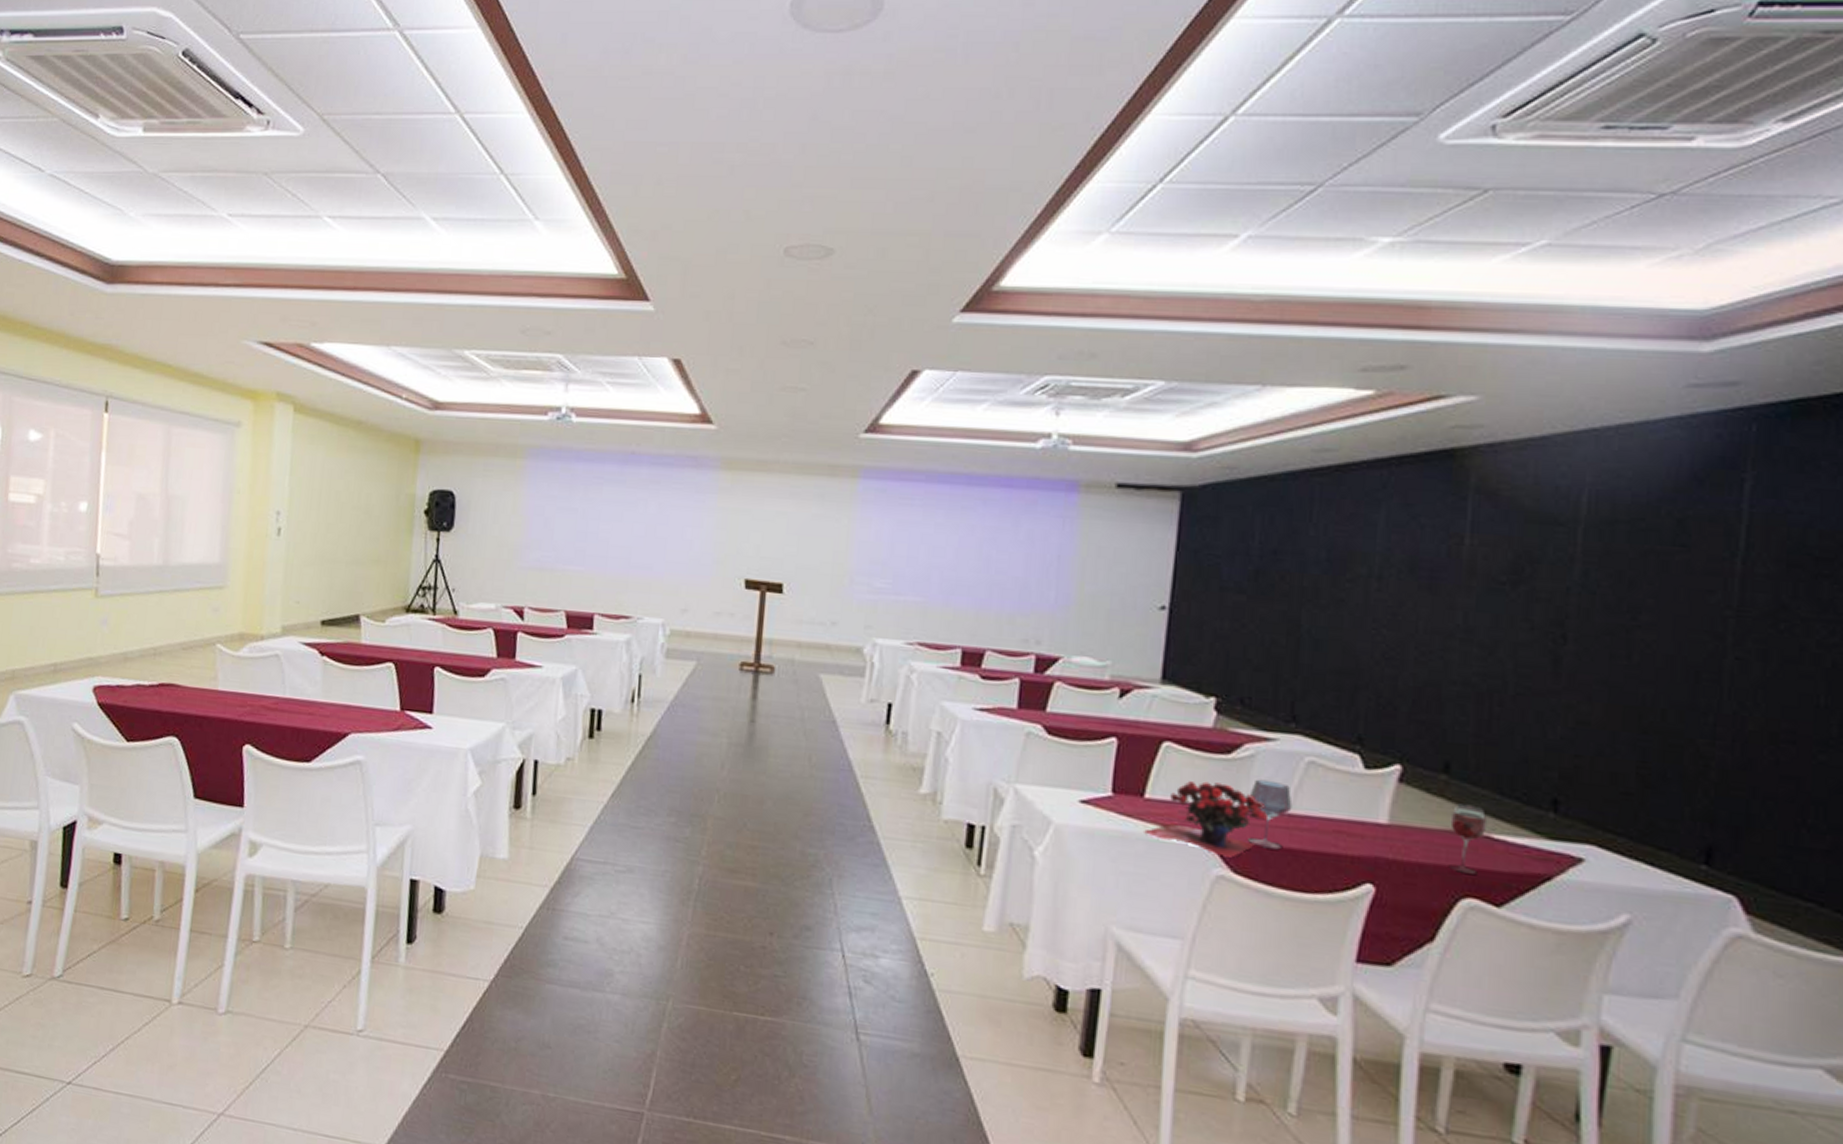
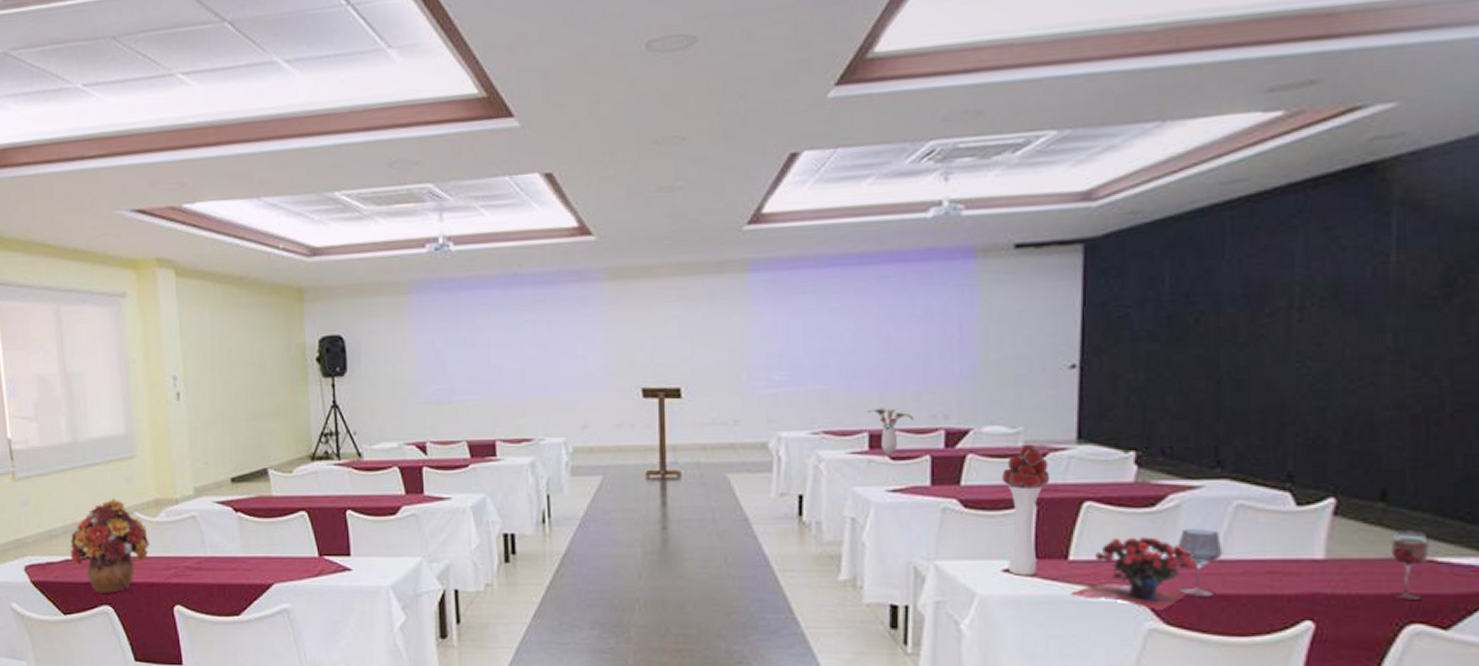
flower arrangement: none [143,627,229,725] -> present [70,499,151,594]
flower arrangement: none [963,625,1007,674] -> present [868,407,914,455]
flower bouquet: none [1085,679,1133,810] -> present [1002,445,1050,576]

